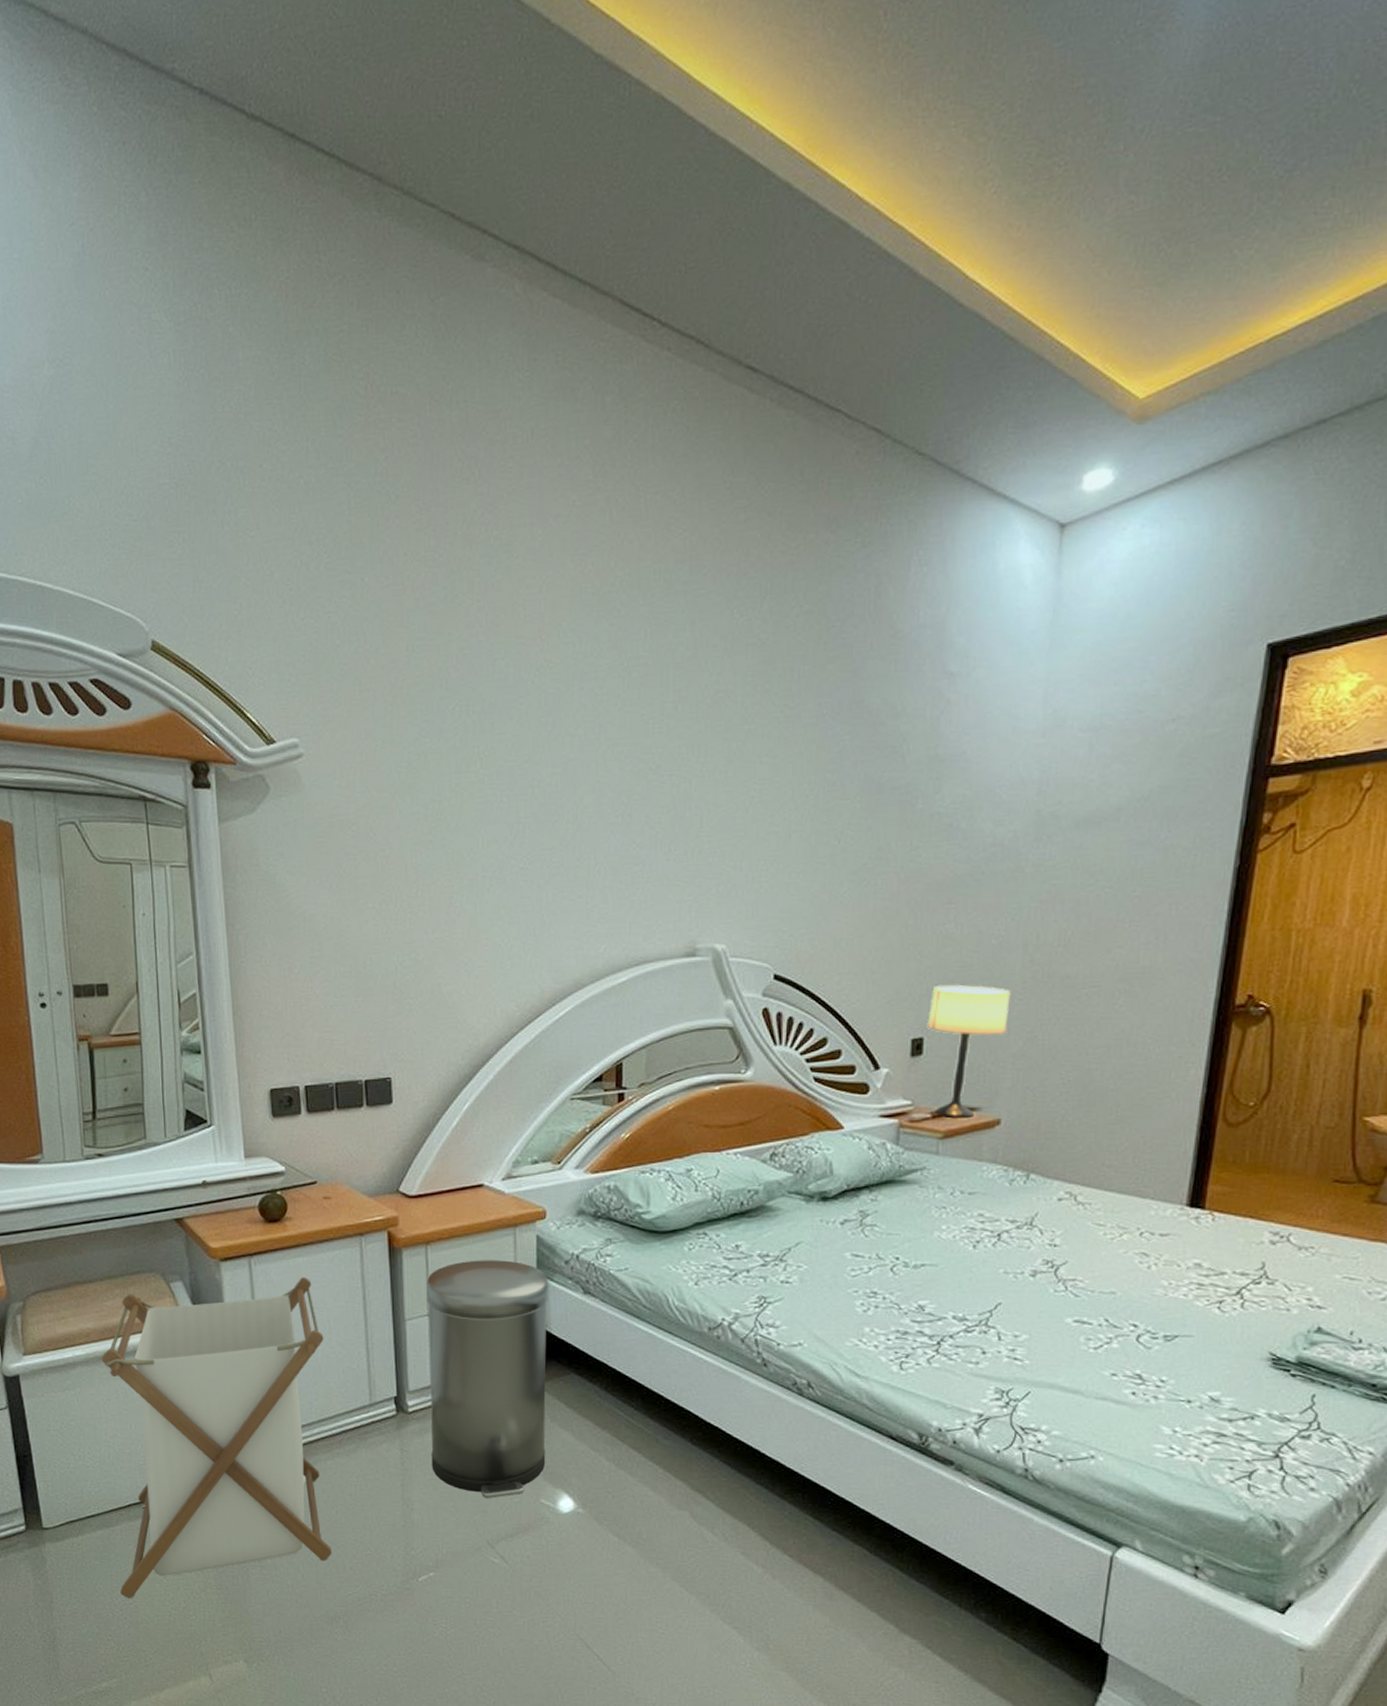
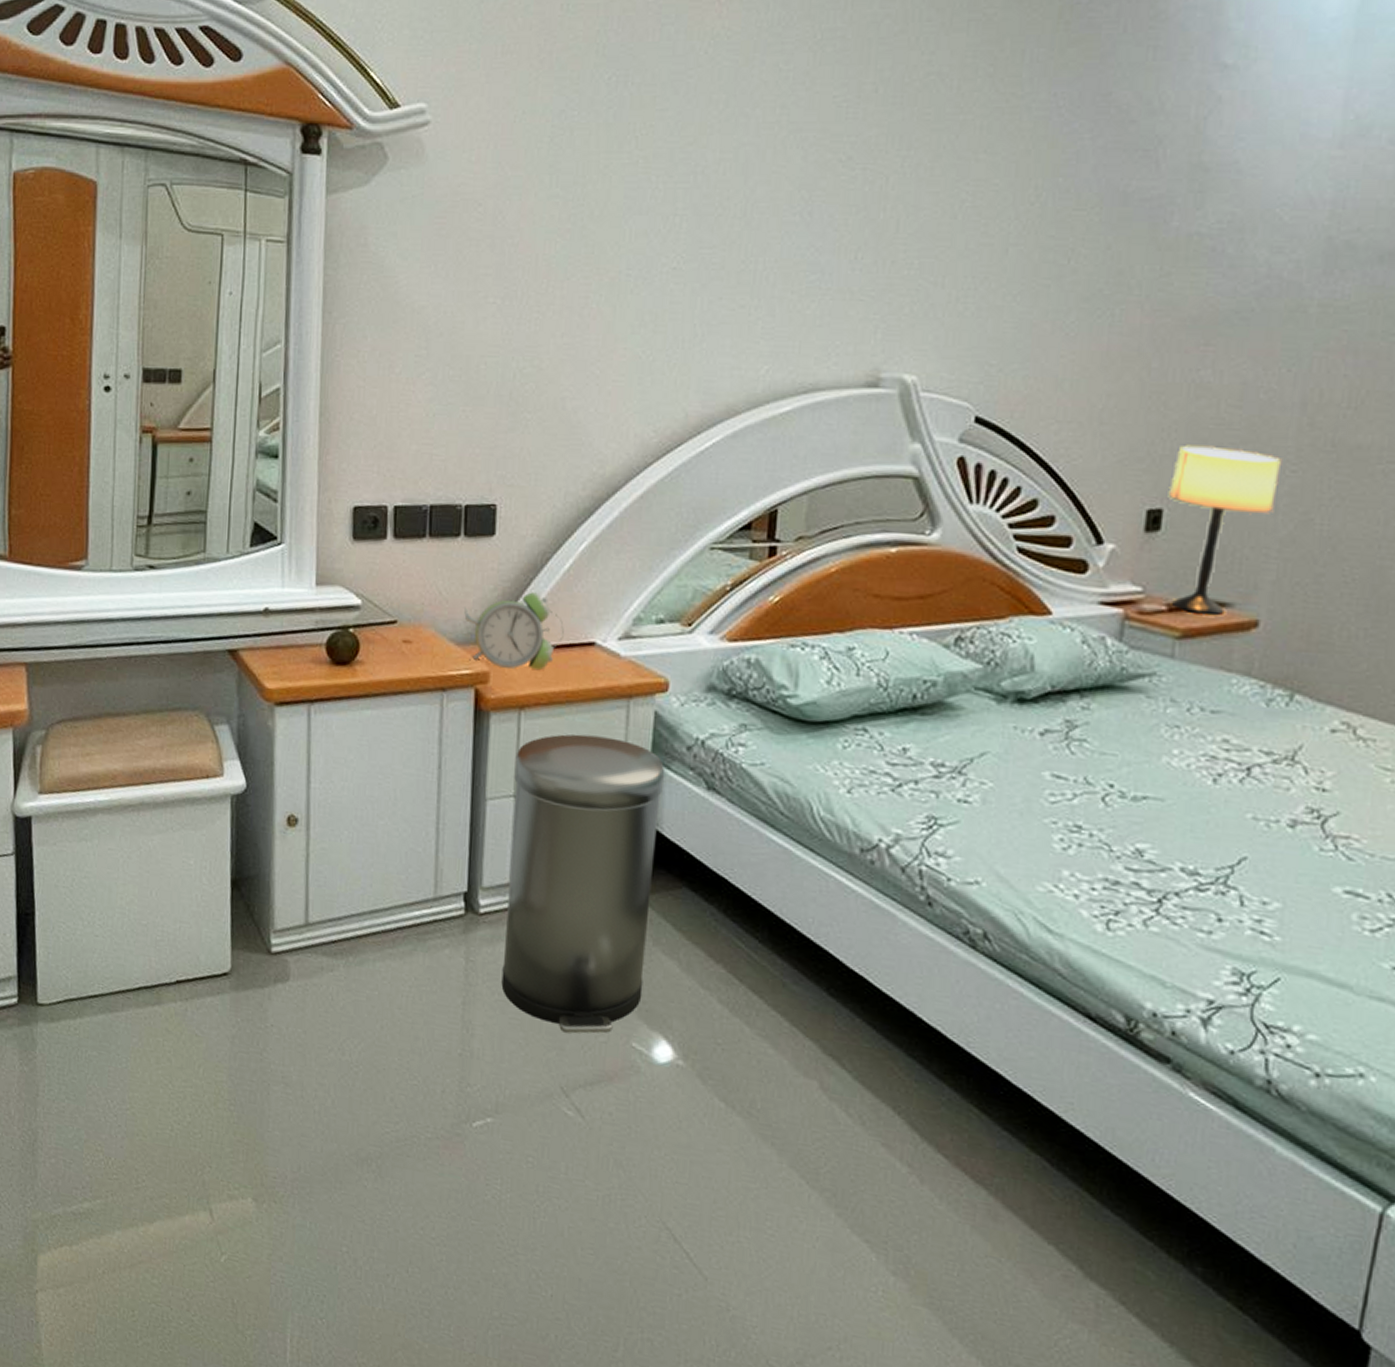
laundry basket: present [101,1277,331,1598] -> none [117,734,387,1103]
alarm clock: none [373,1147,457,1213] -> present [464,592,564,671]

